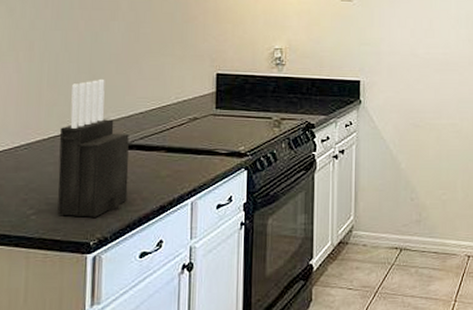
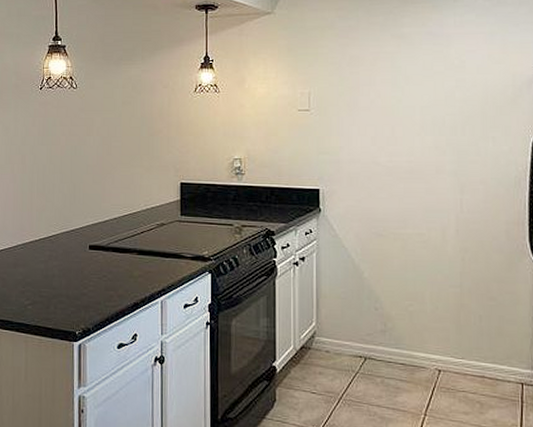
knife block: present [57,80,129,217] -> none [48,189,106,310]

